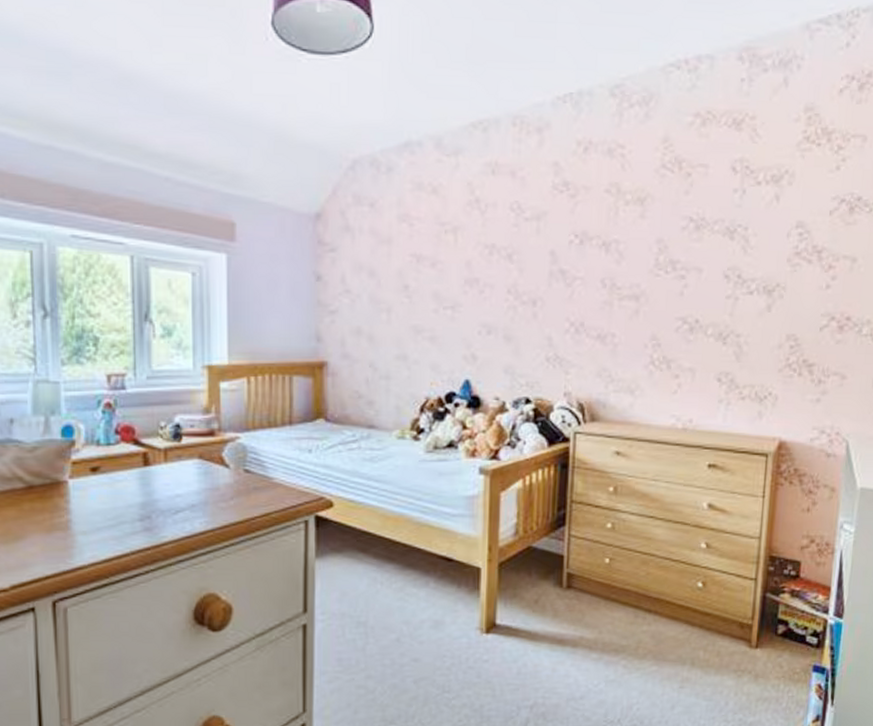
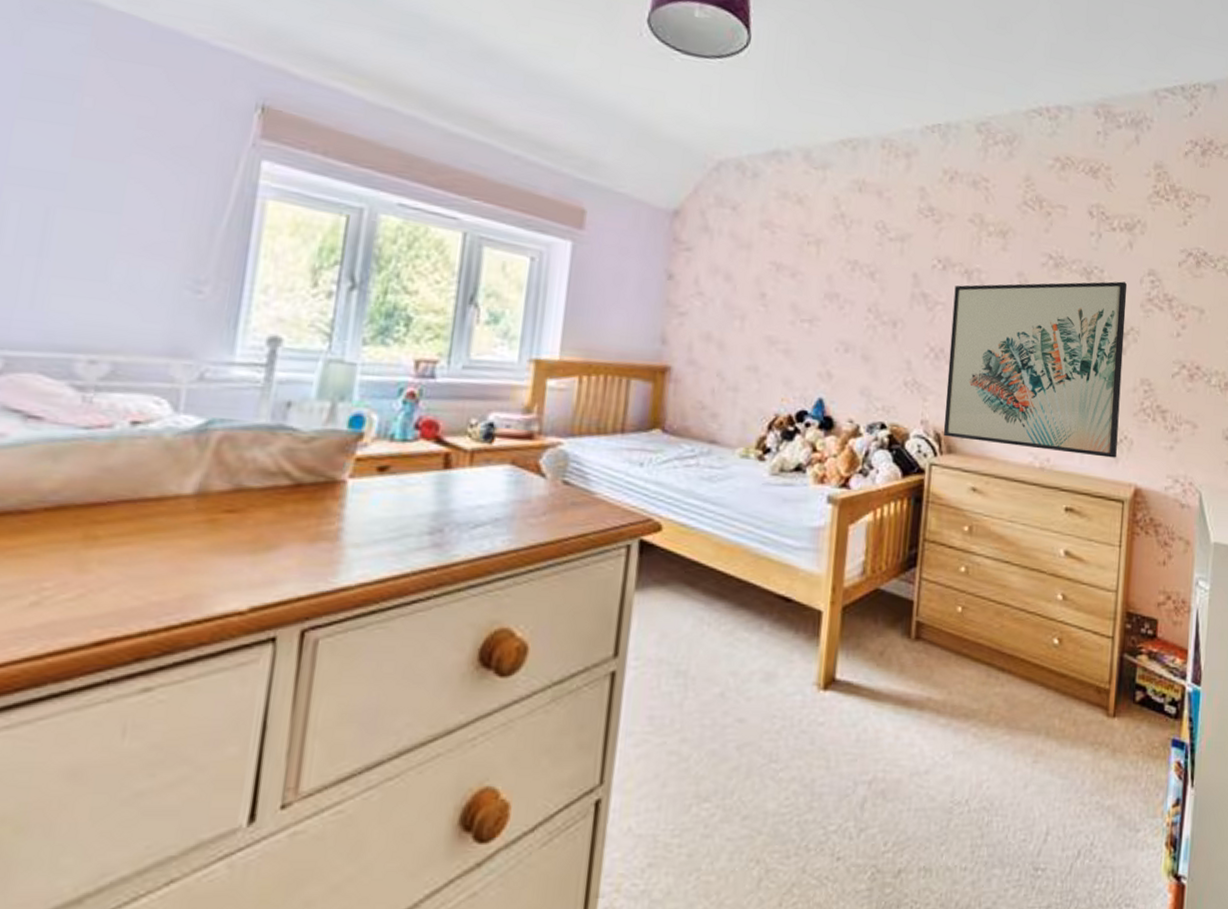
wall art: none [586,237,773,414] -> present [943,281,1128,458]

